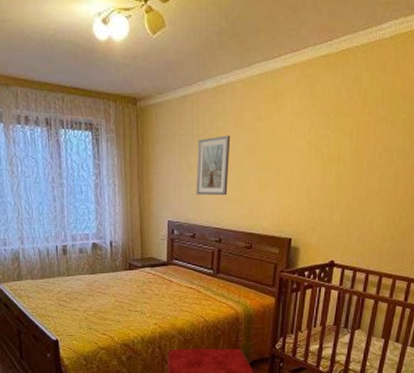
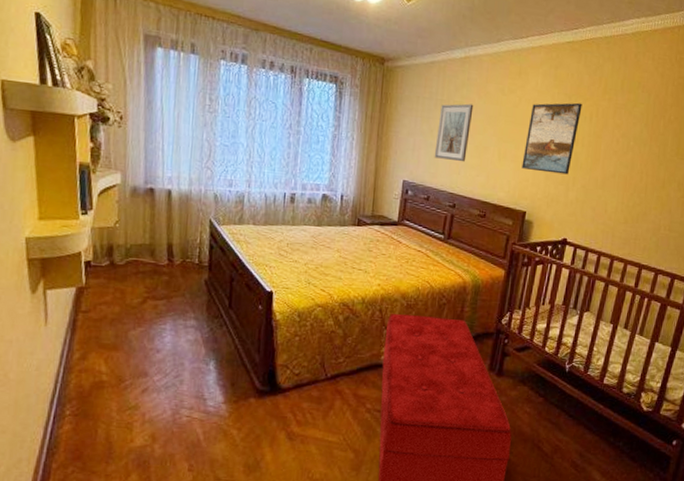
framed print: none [284,120,342,197] -> present [521,102,582,175]

